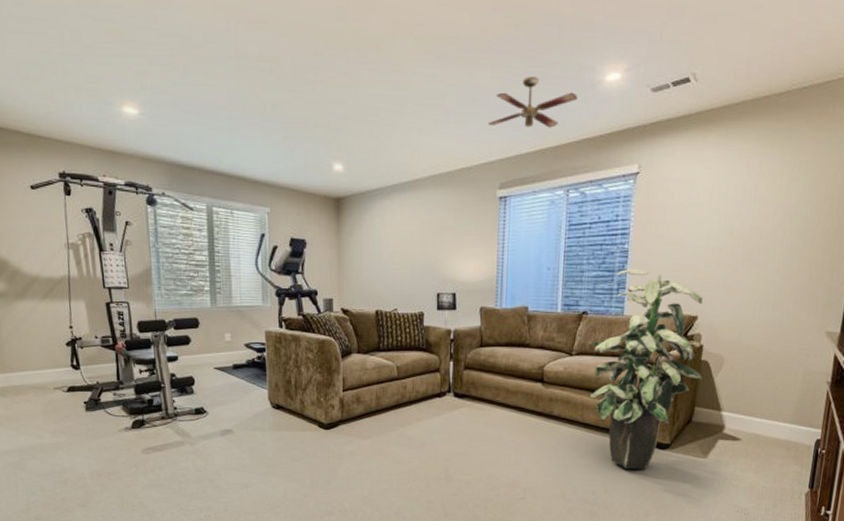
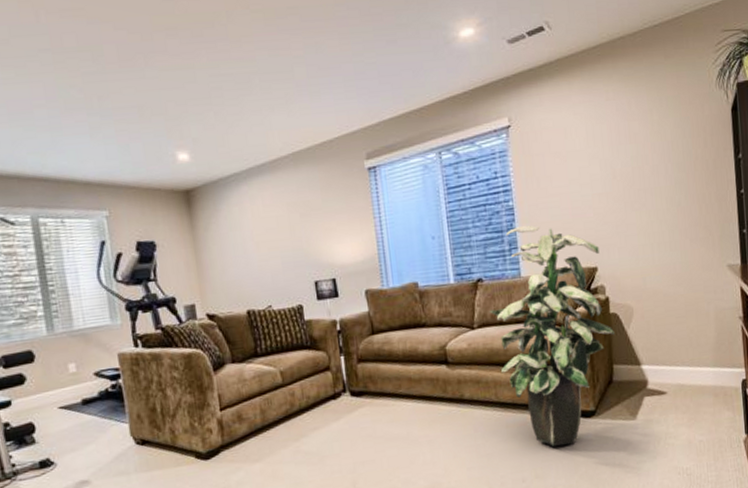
ceiling fan: present [488,76,578,128] -> none [344,39,434,94]

